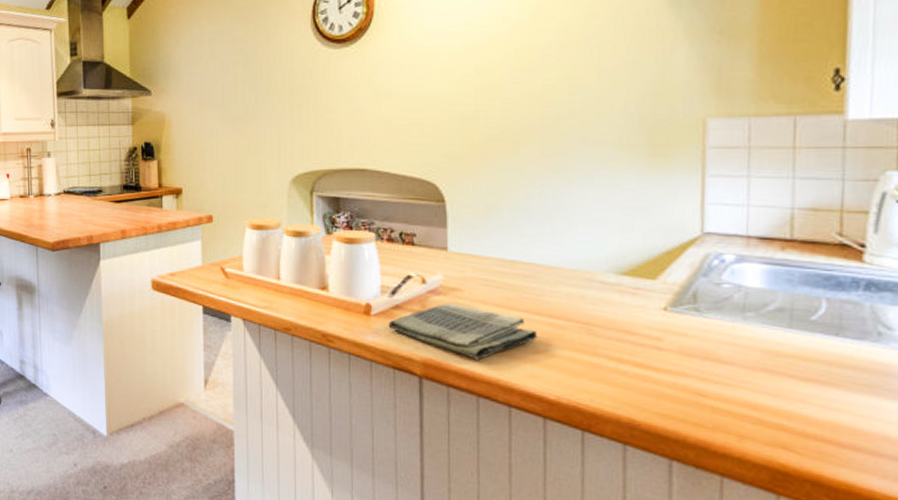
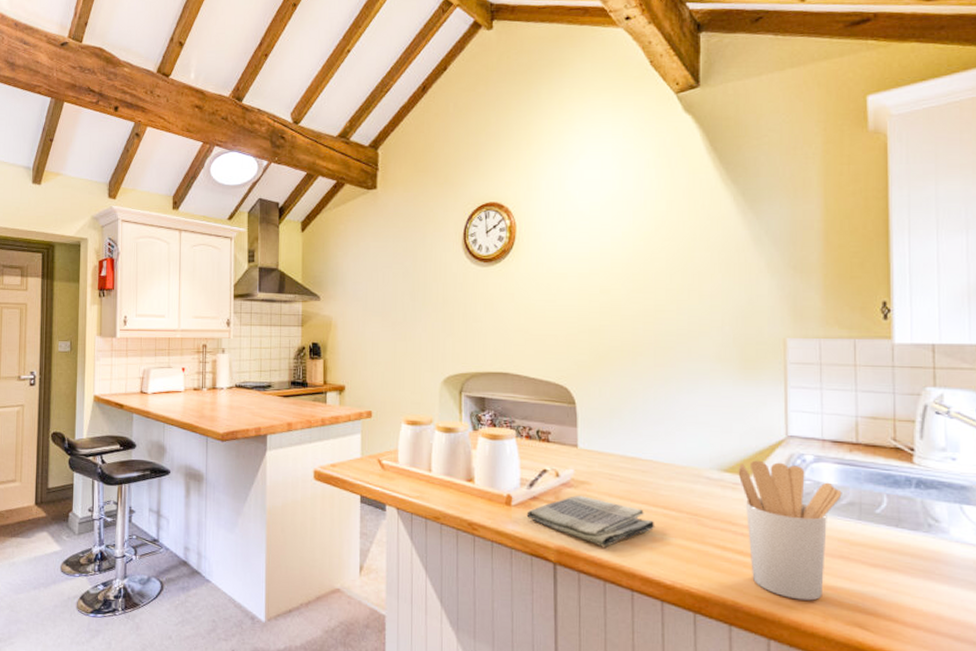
utensil holder: none [639,261,769,419] -> present [738,460,842,601]

